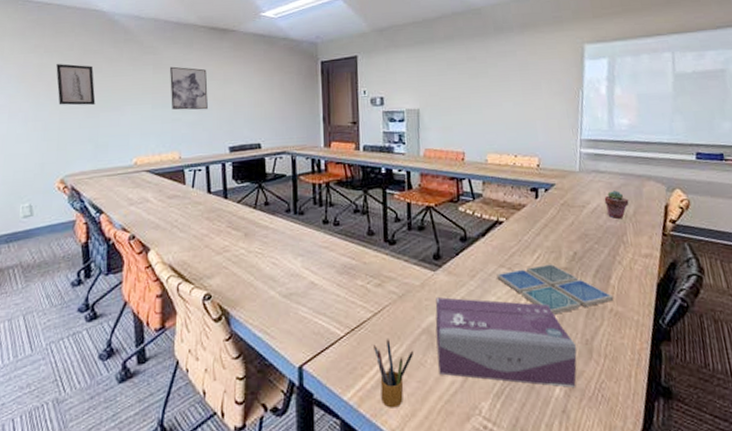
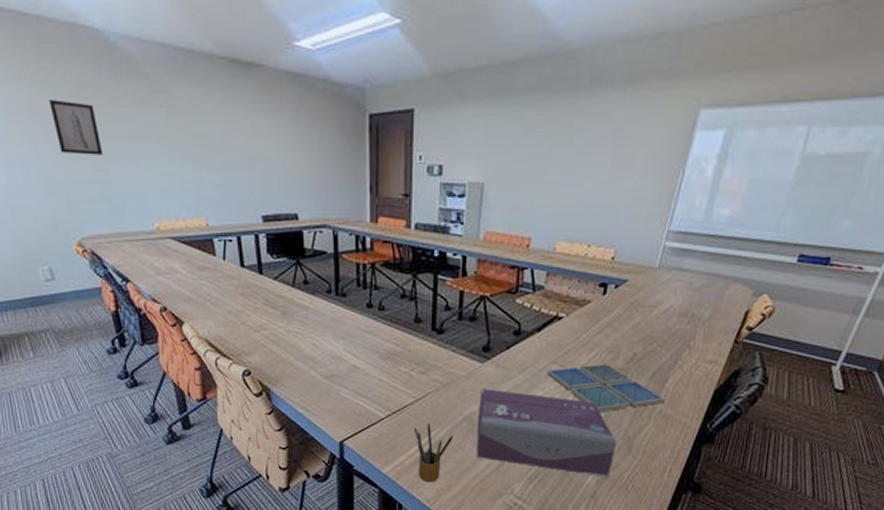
wall art: present [170,66,208,110] -> none [186,111,235,169]
potted succulent: present [604,190,629,219] -> none [679,292,707,322]

